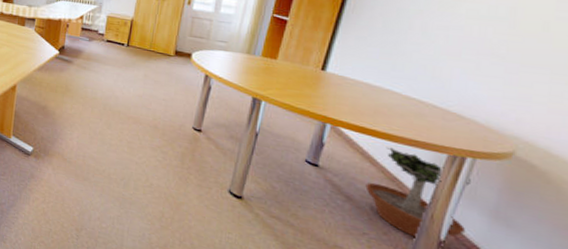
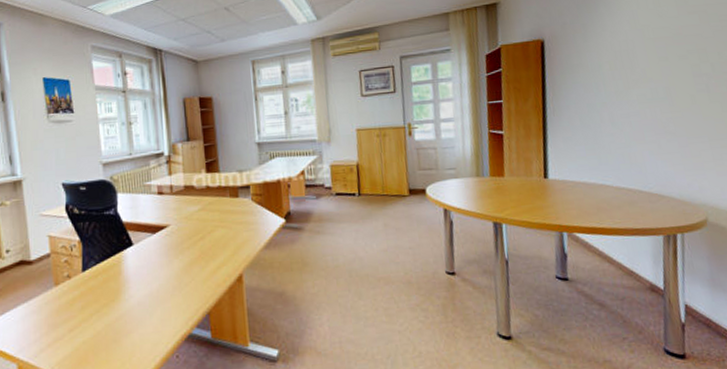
potted tree: present [365,146,471,237] -> none [611,241,698,328]

